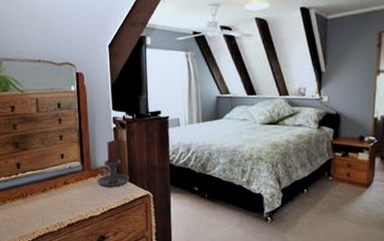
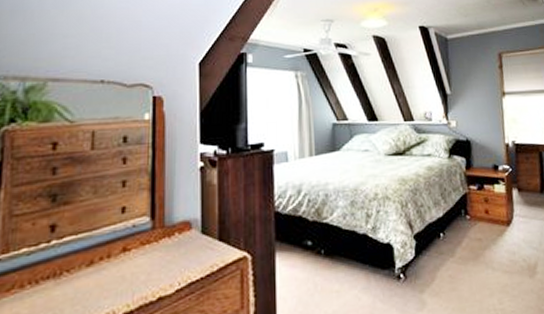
candle holder: present [97,139,129,188] -> none [172,182,219,252]

